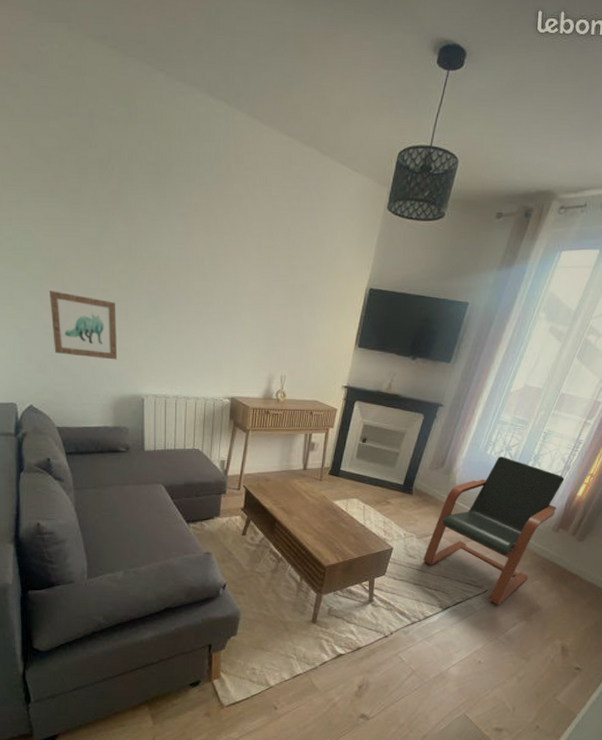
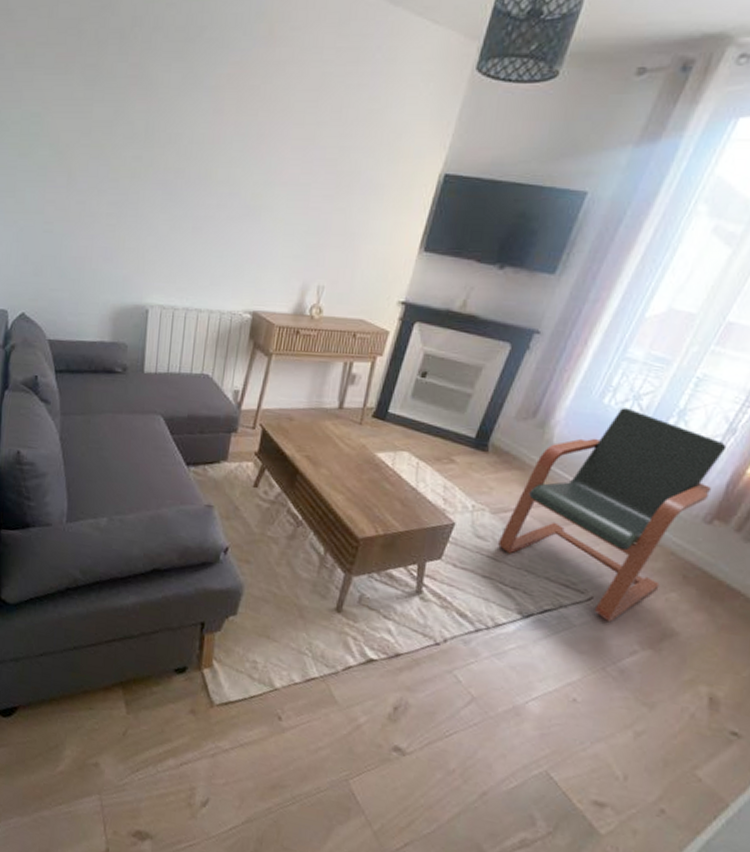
wall art: present [50,291,117,360] -> none [53,181,126,263]

